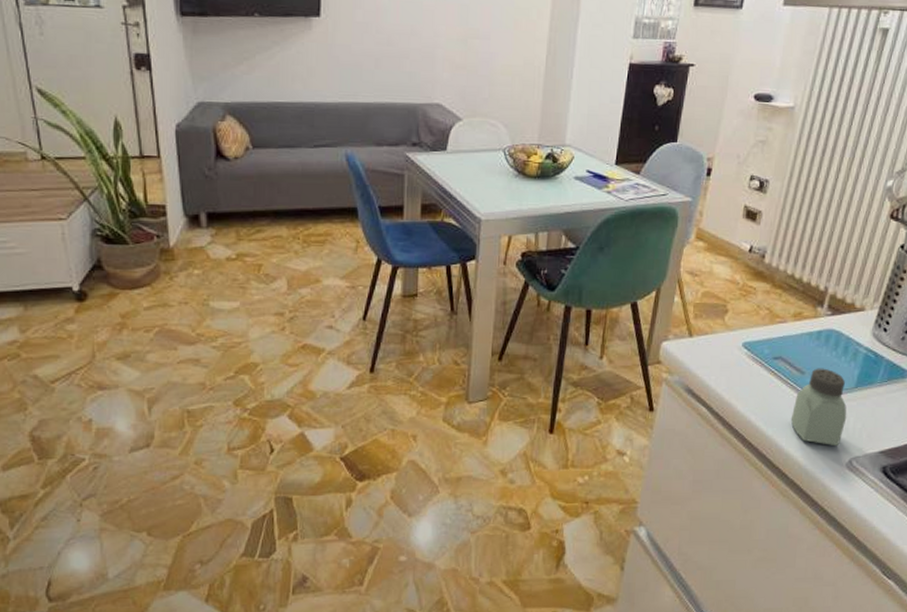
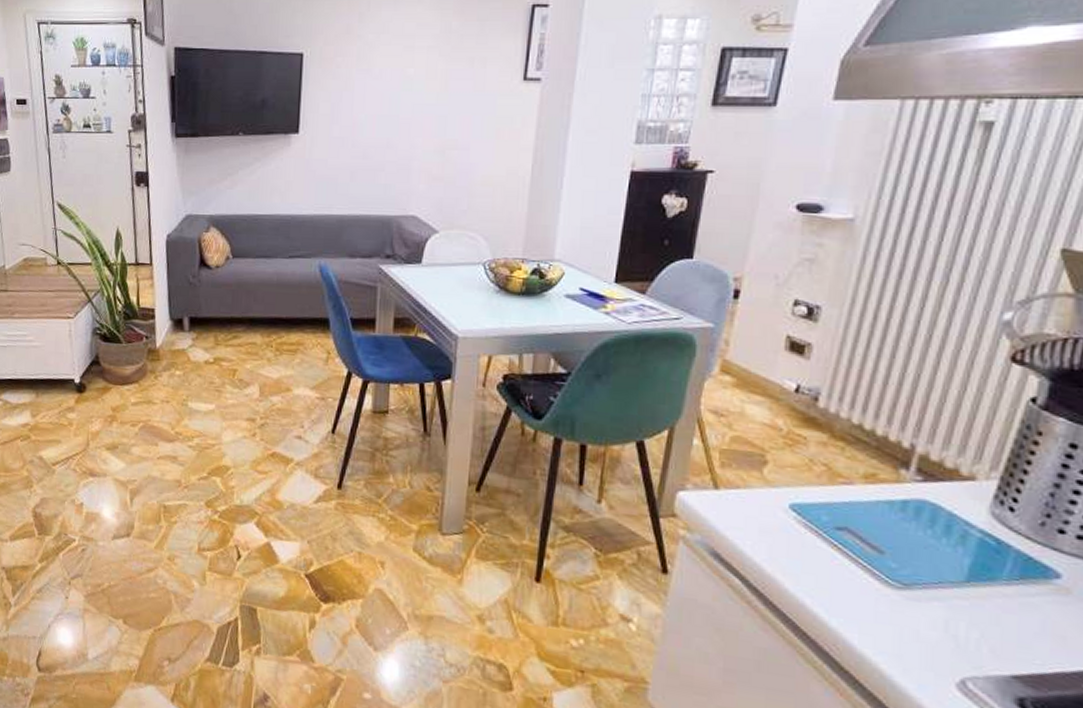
saltshaker: present [790,368,847,447] -> none [865,548,955,658]

